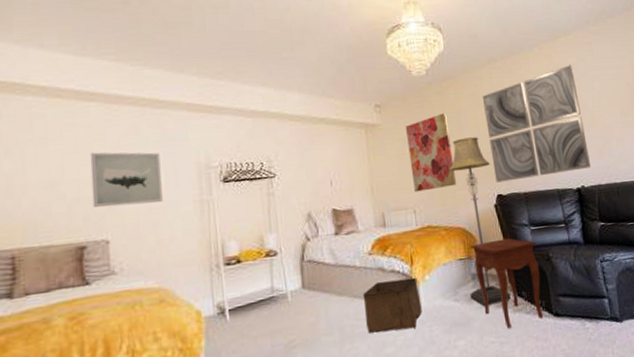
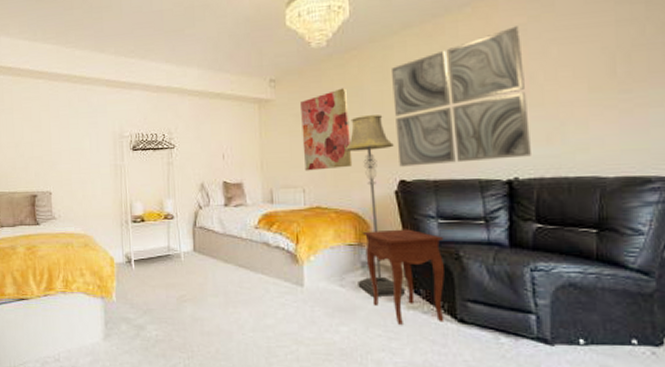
wall art: present [89,152,163,207] -> none [39,120,88,166]
storage bin: present [362,277,422,333] -> none [247,255,305,305]

